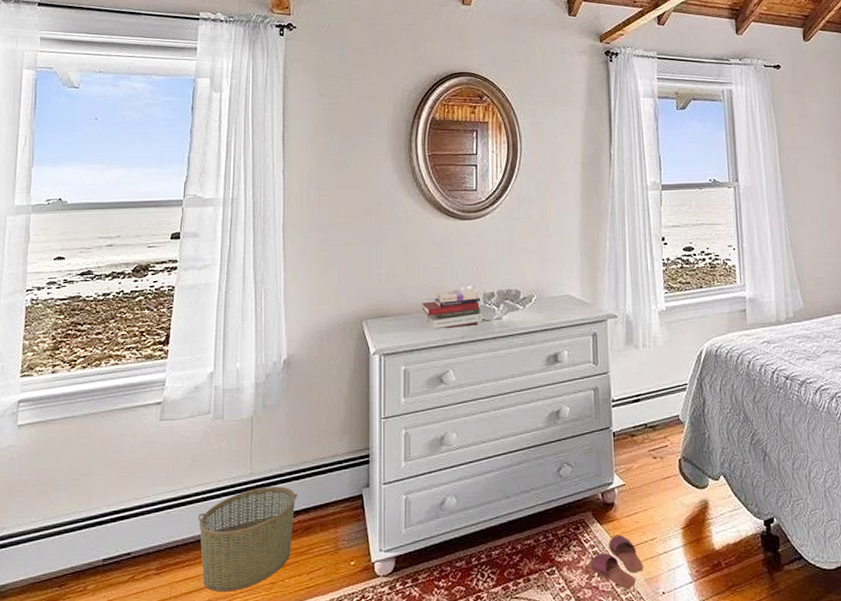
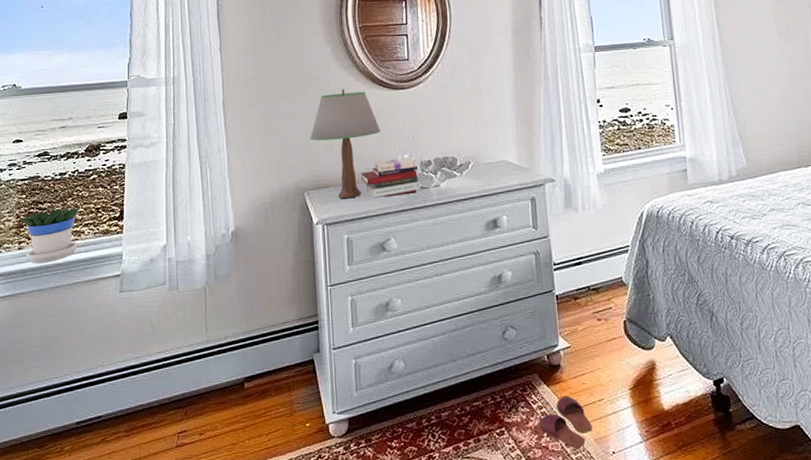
flowerpot: none [57,329,123,389] -> present [21,206,80,264]
basket: present [197,486,298,592] -> none [160,352,252,453]
table lamp: none [372,216,445,329] -> present [310,88,381,199]

